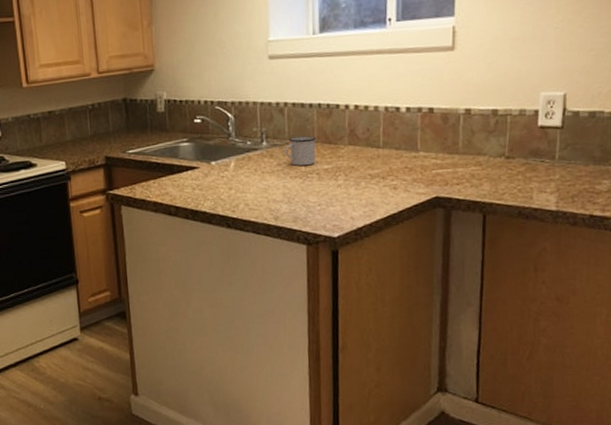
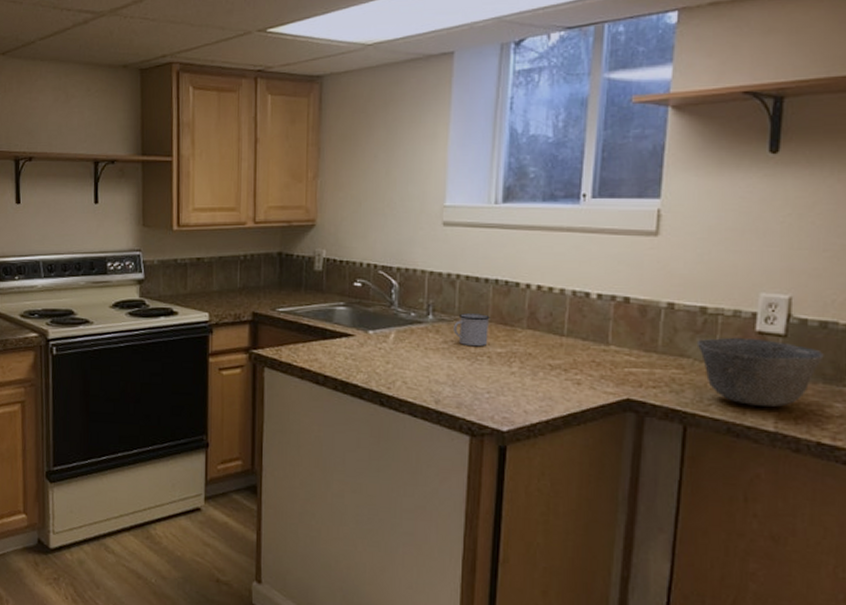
bowl: none [490,132,593,191] -> present [696,337,824,407]

